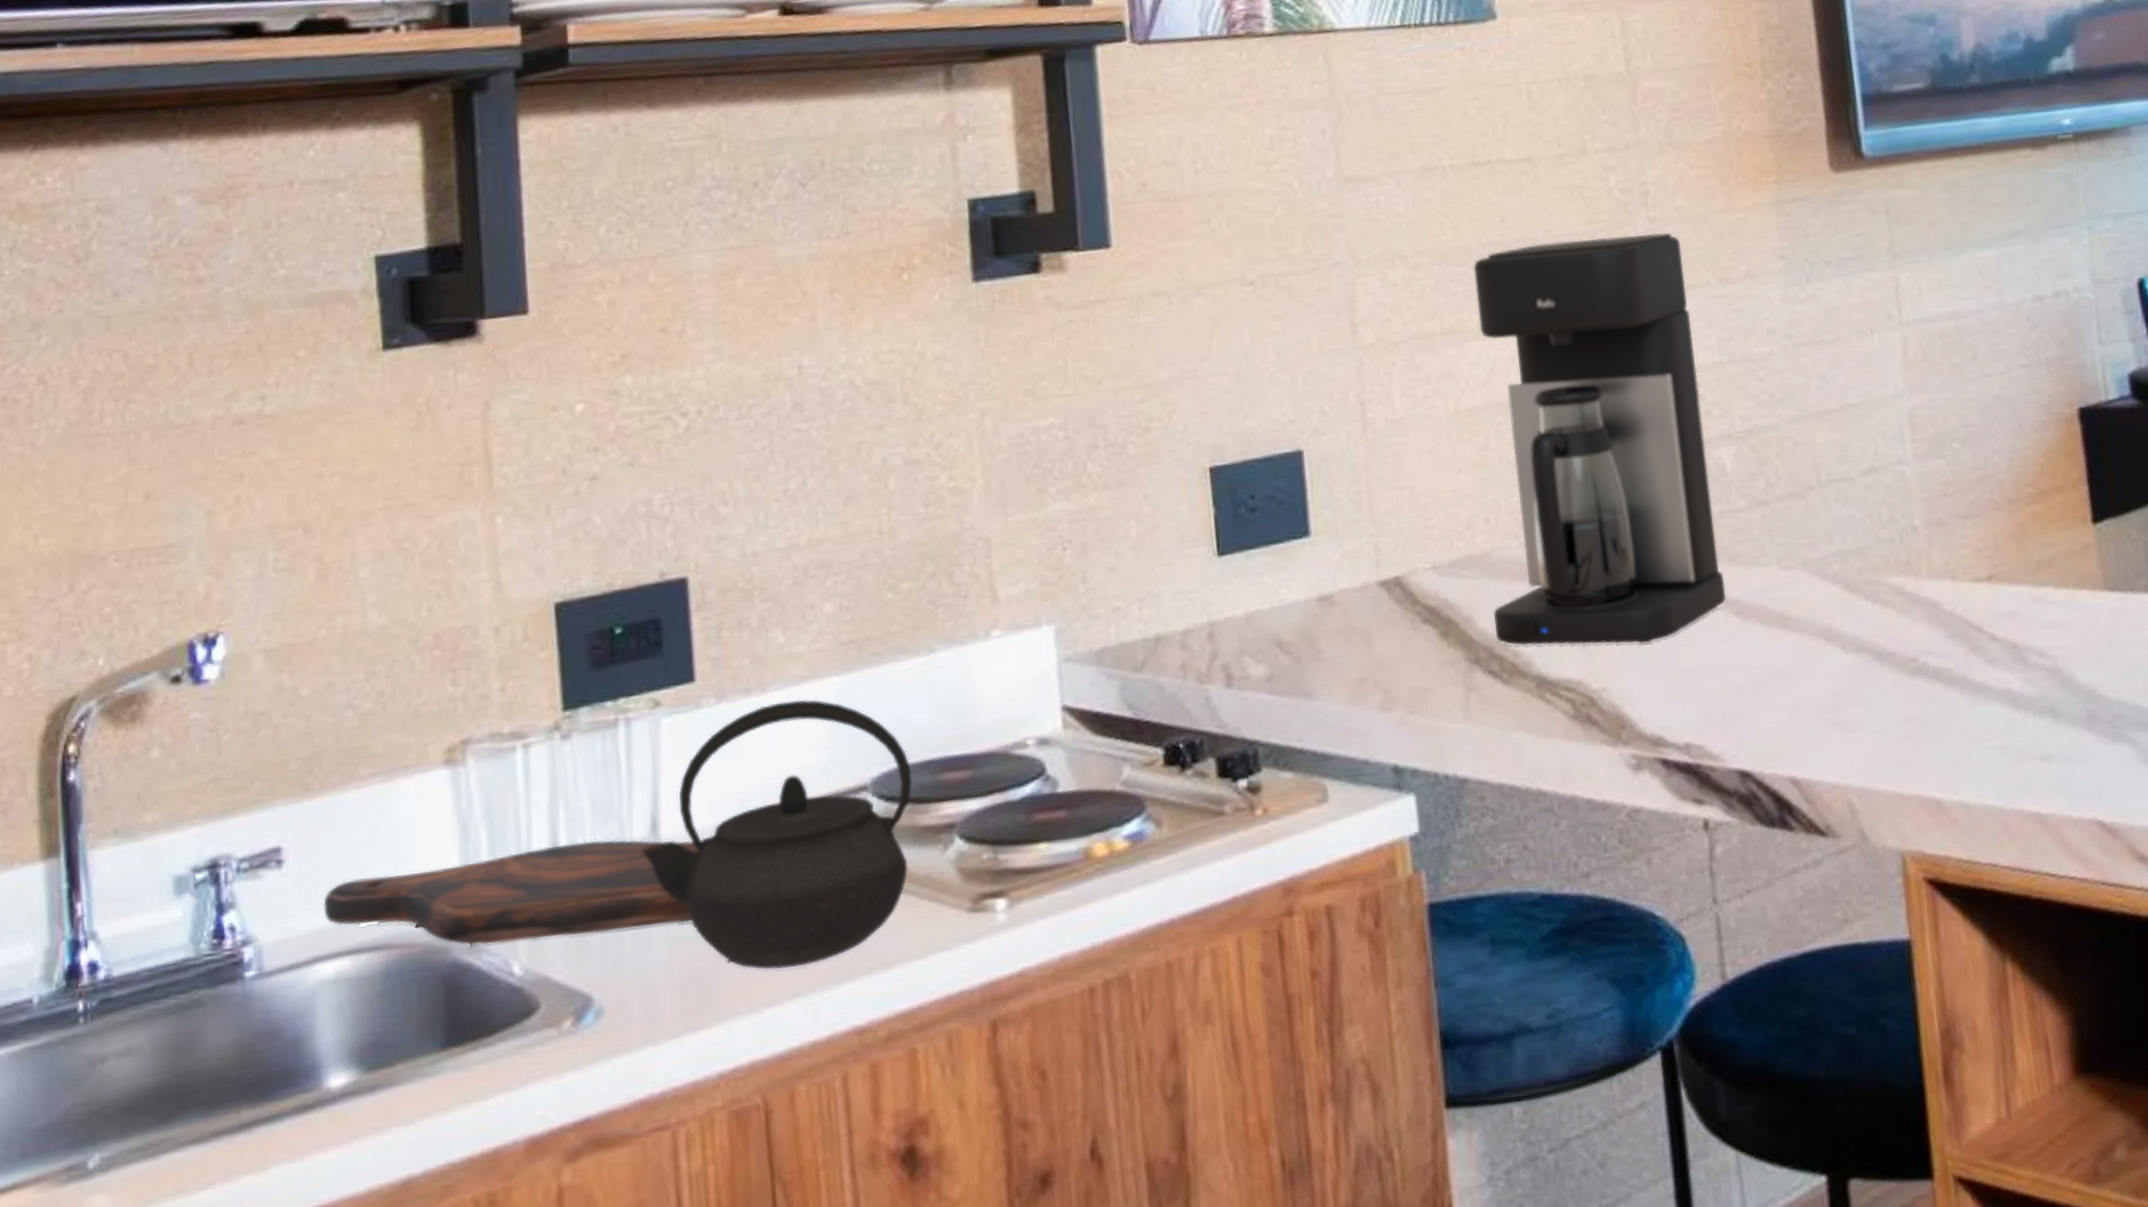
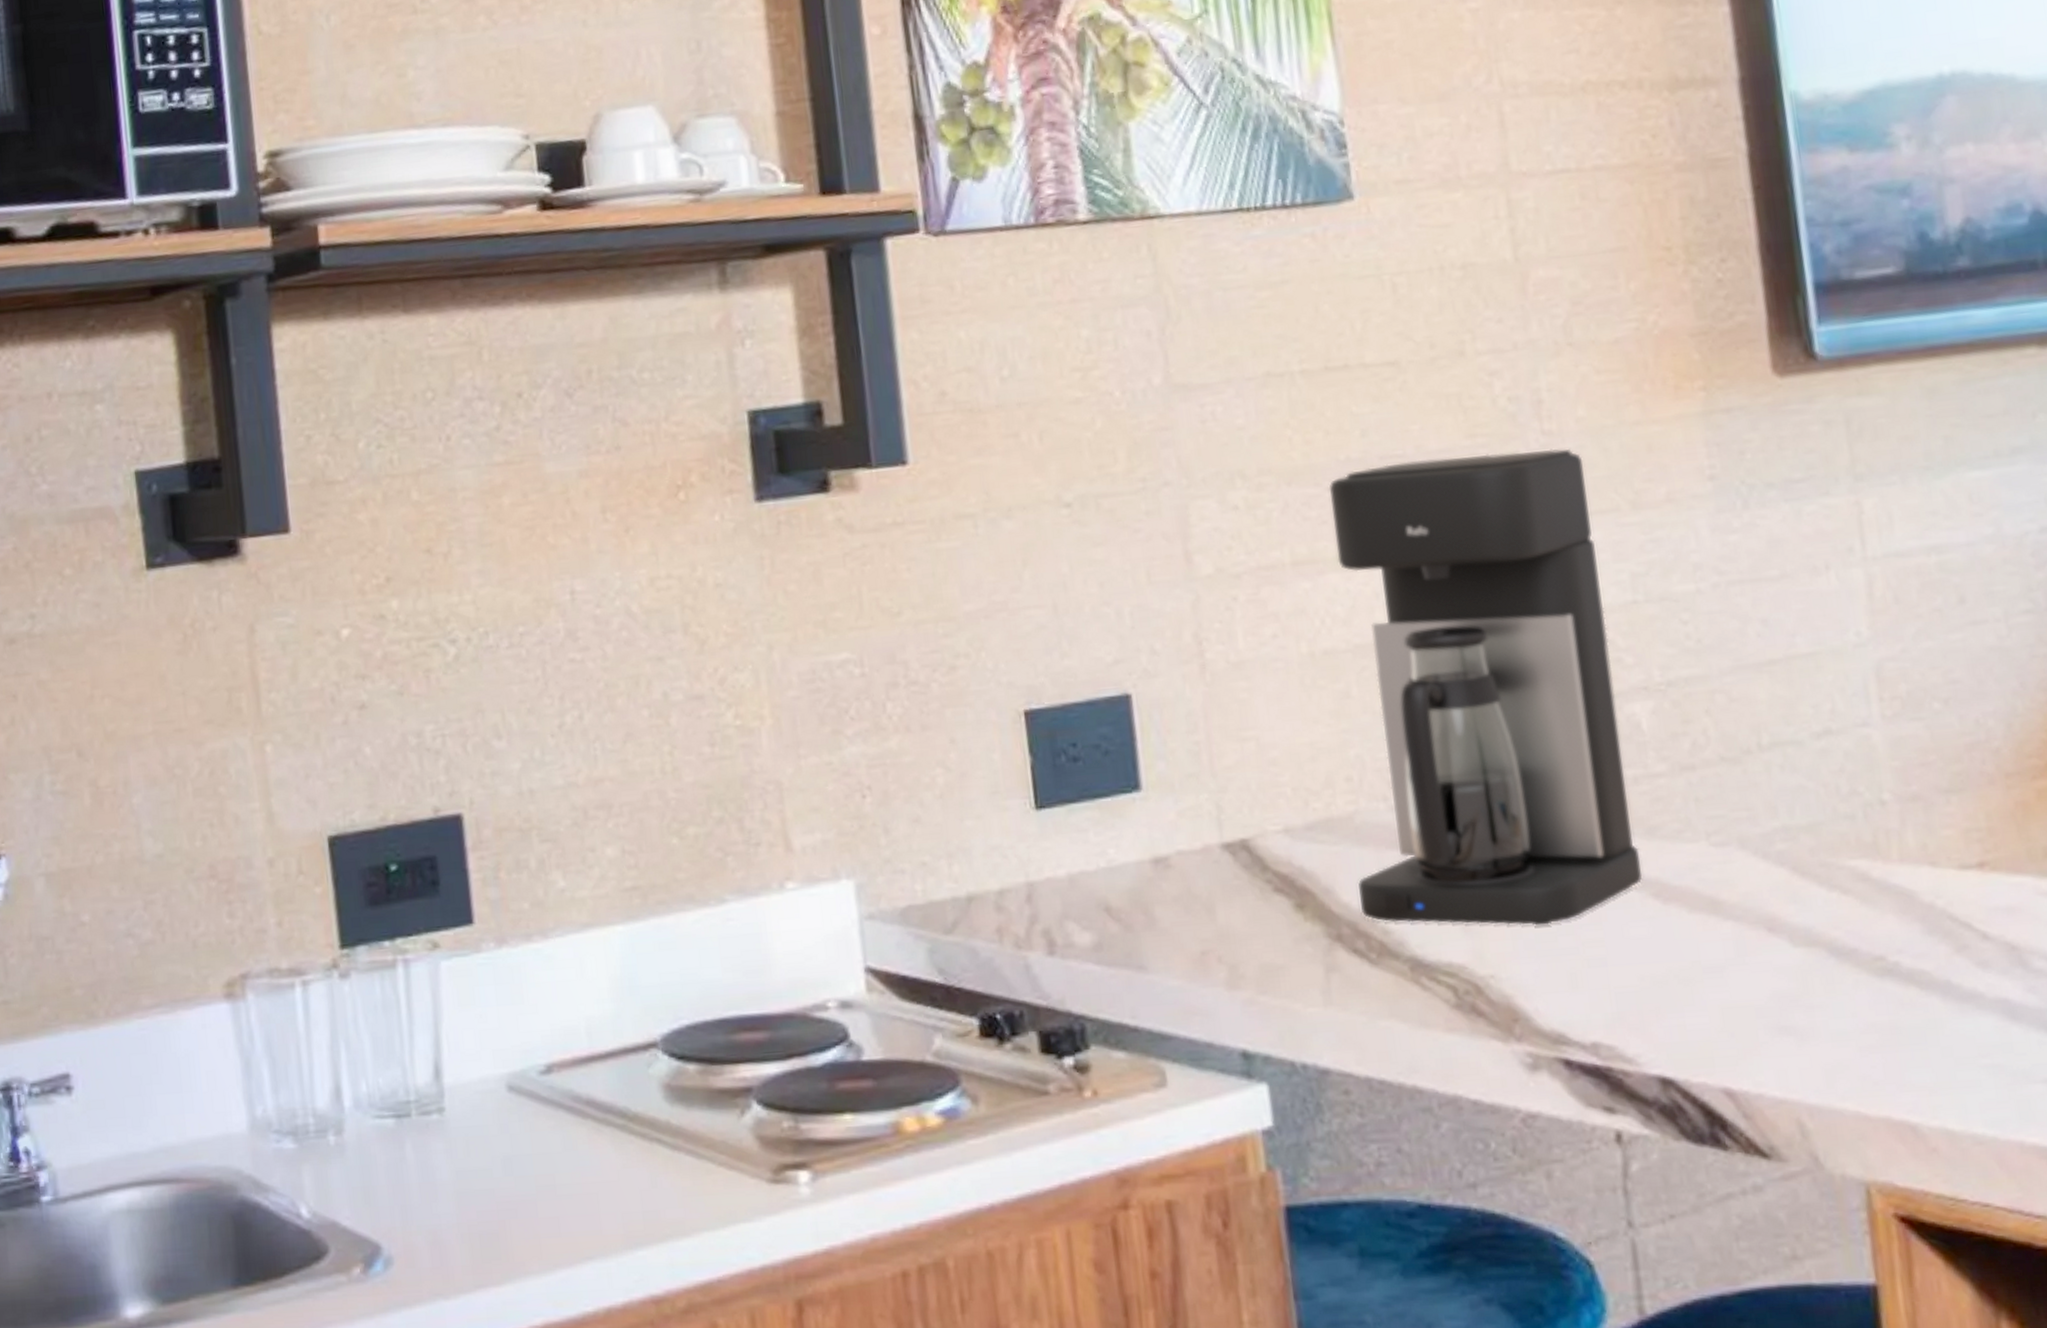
cutting board: present [323,839,700,945] -> none [112,1084,484,1184]
kettle: present [642,699,913,970] -> none [425,947,706,1231]

